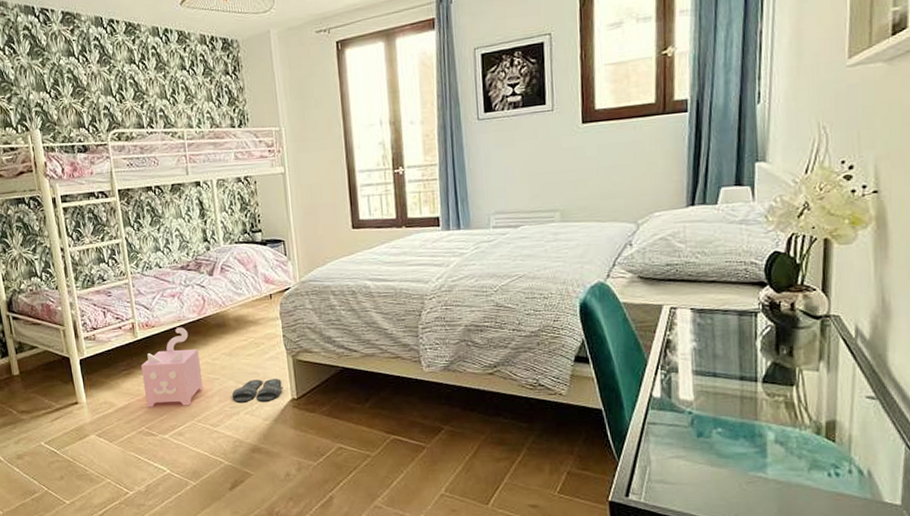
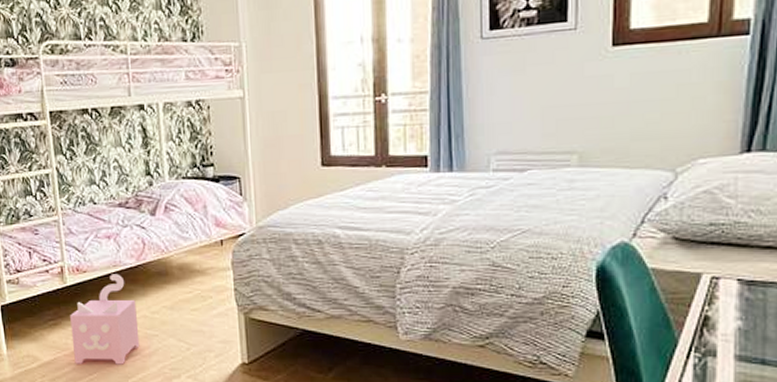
slippers: present [231,379,283,403] -> none [172,339,232,365]

